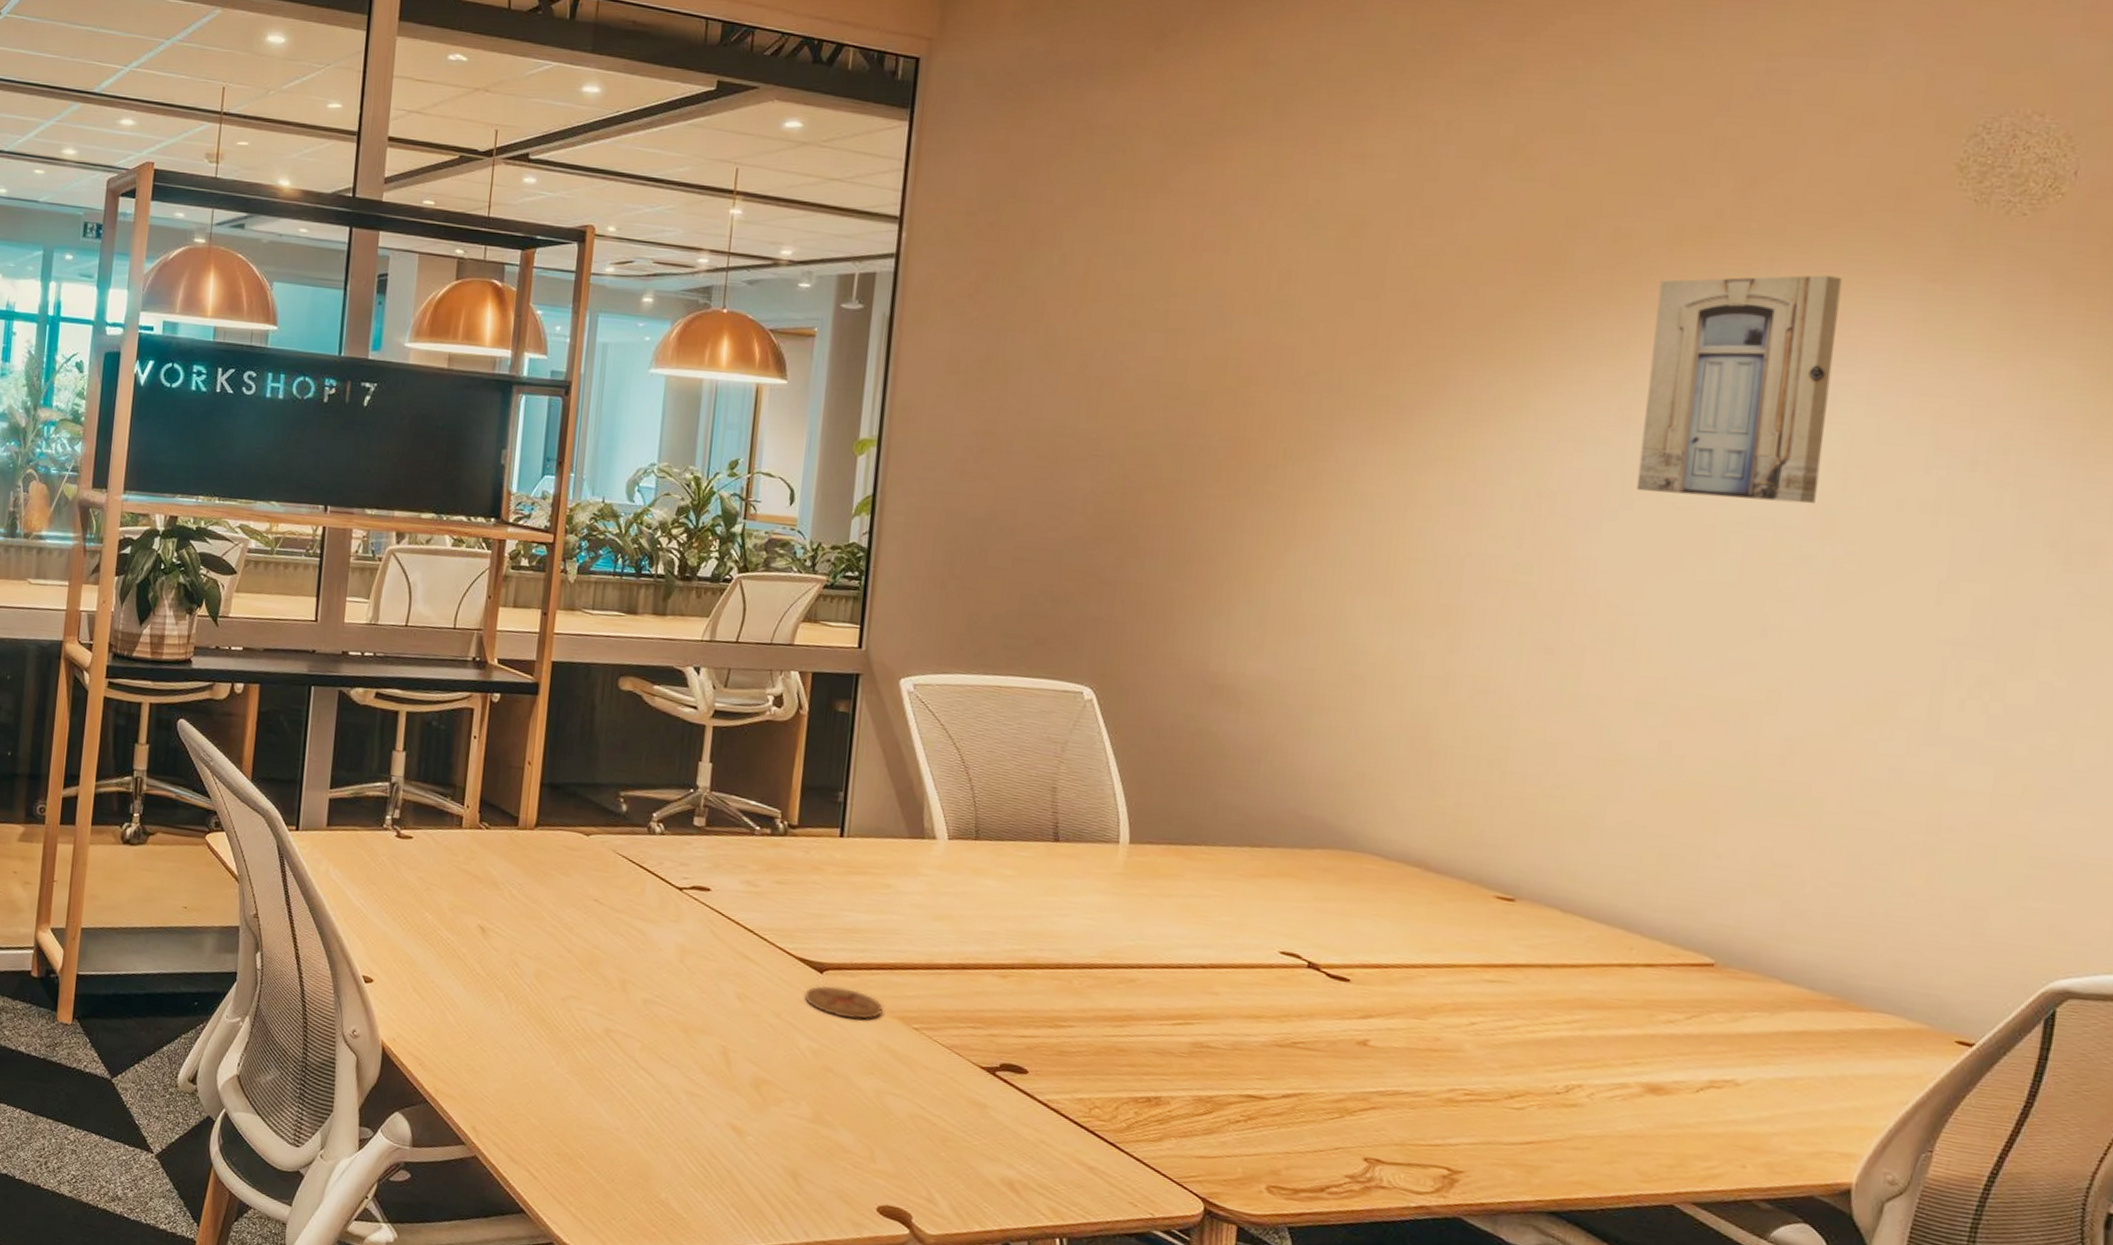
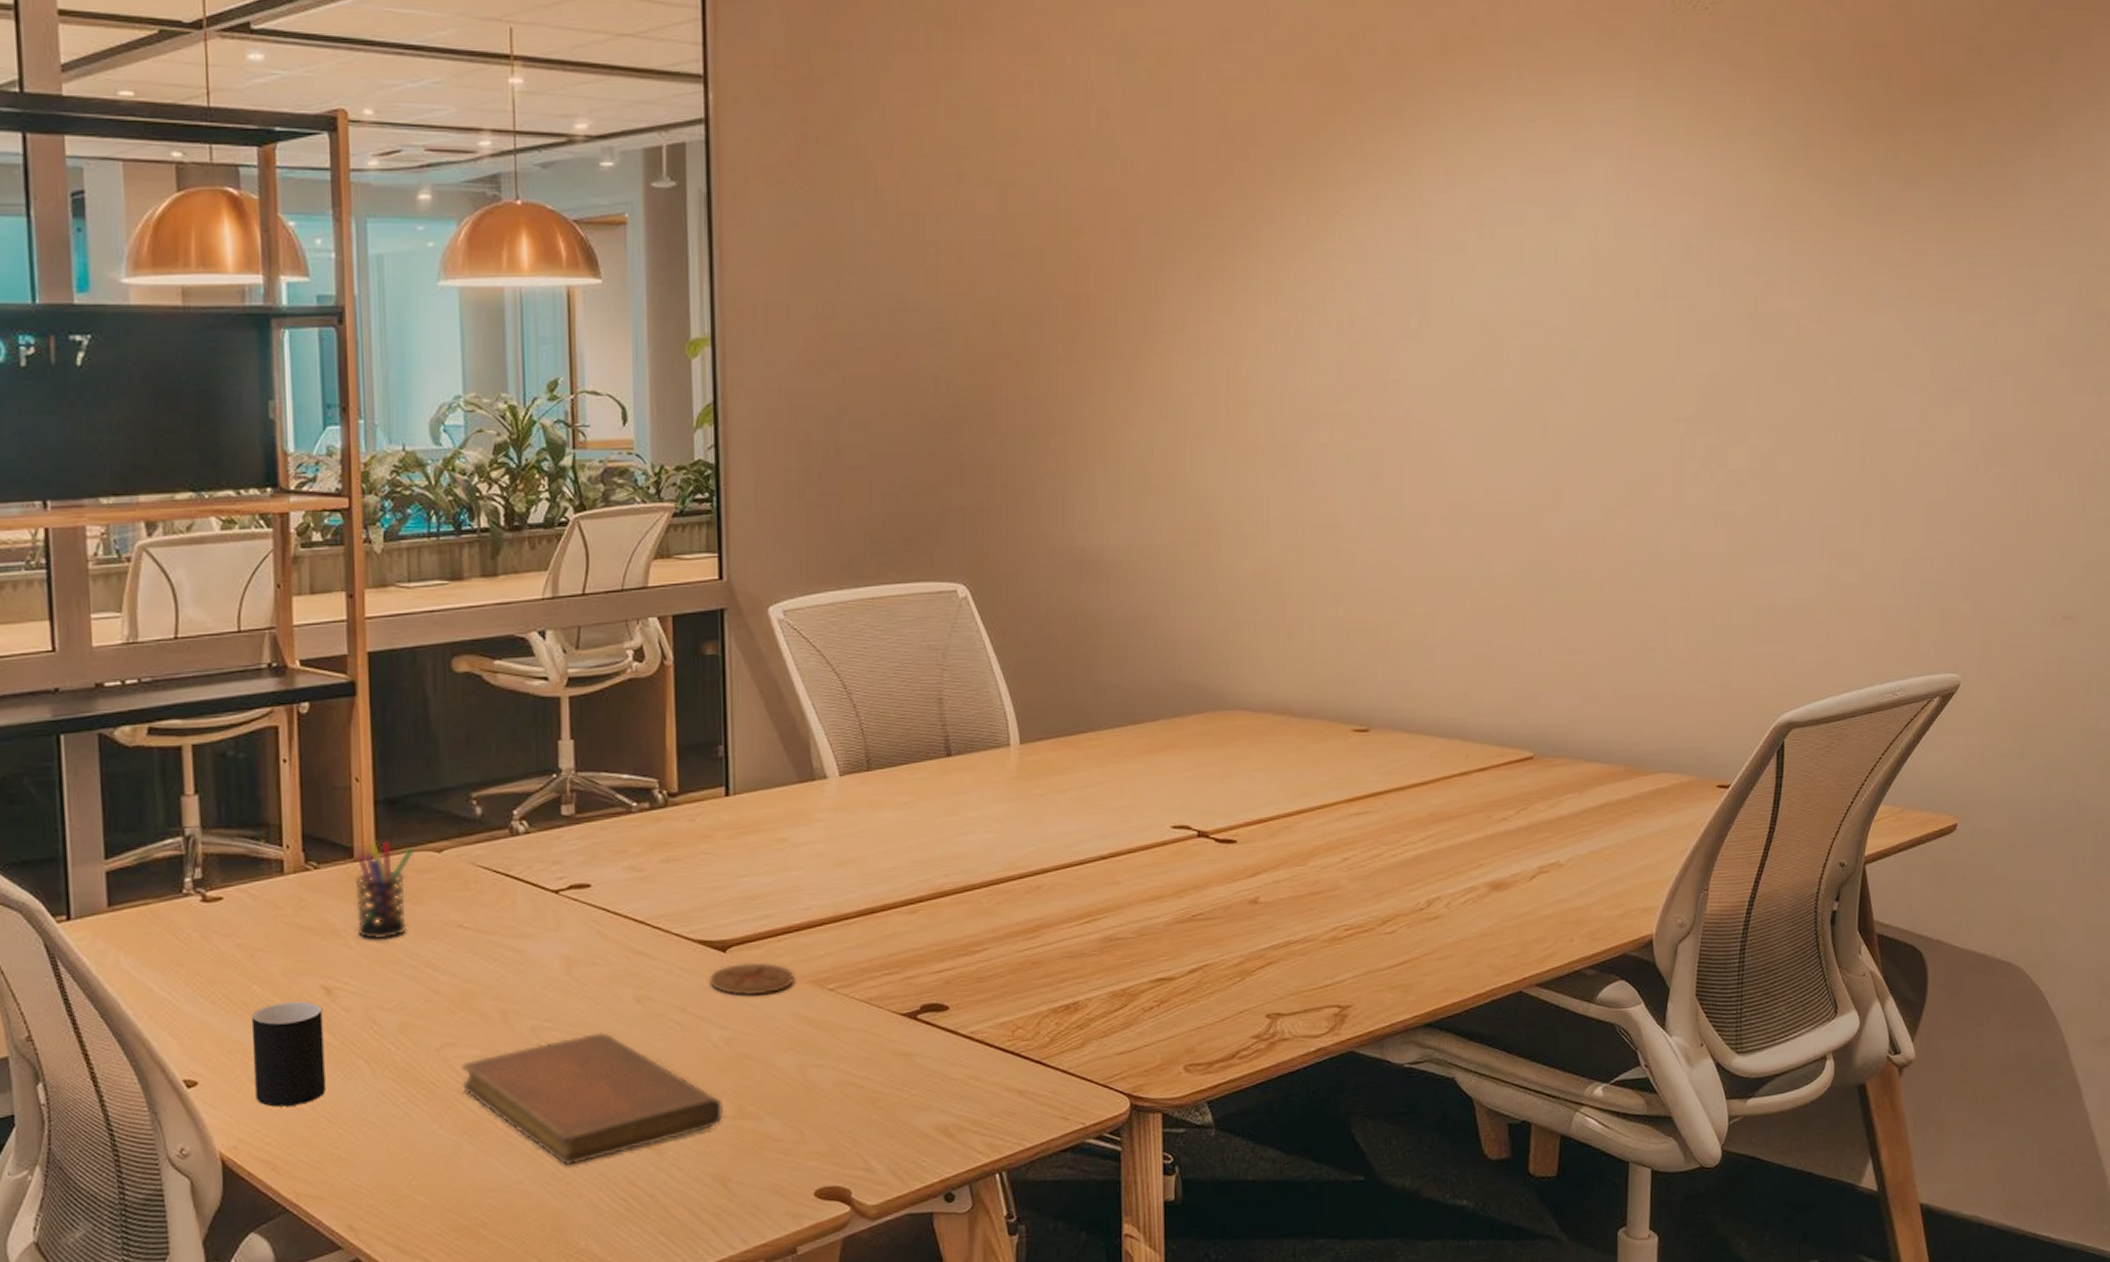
cup: none [415,930,477,1018] -> present [251,1001,325,1107]
pen holder: none [512,815,567,899] -> present [355,840,414,940]
notebook: none [580,1014,803,1127] -> present [462,1032,723,1166]
wall art: present [1636,275,1843,504] -> none [1431,78,1576,307]

